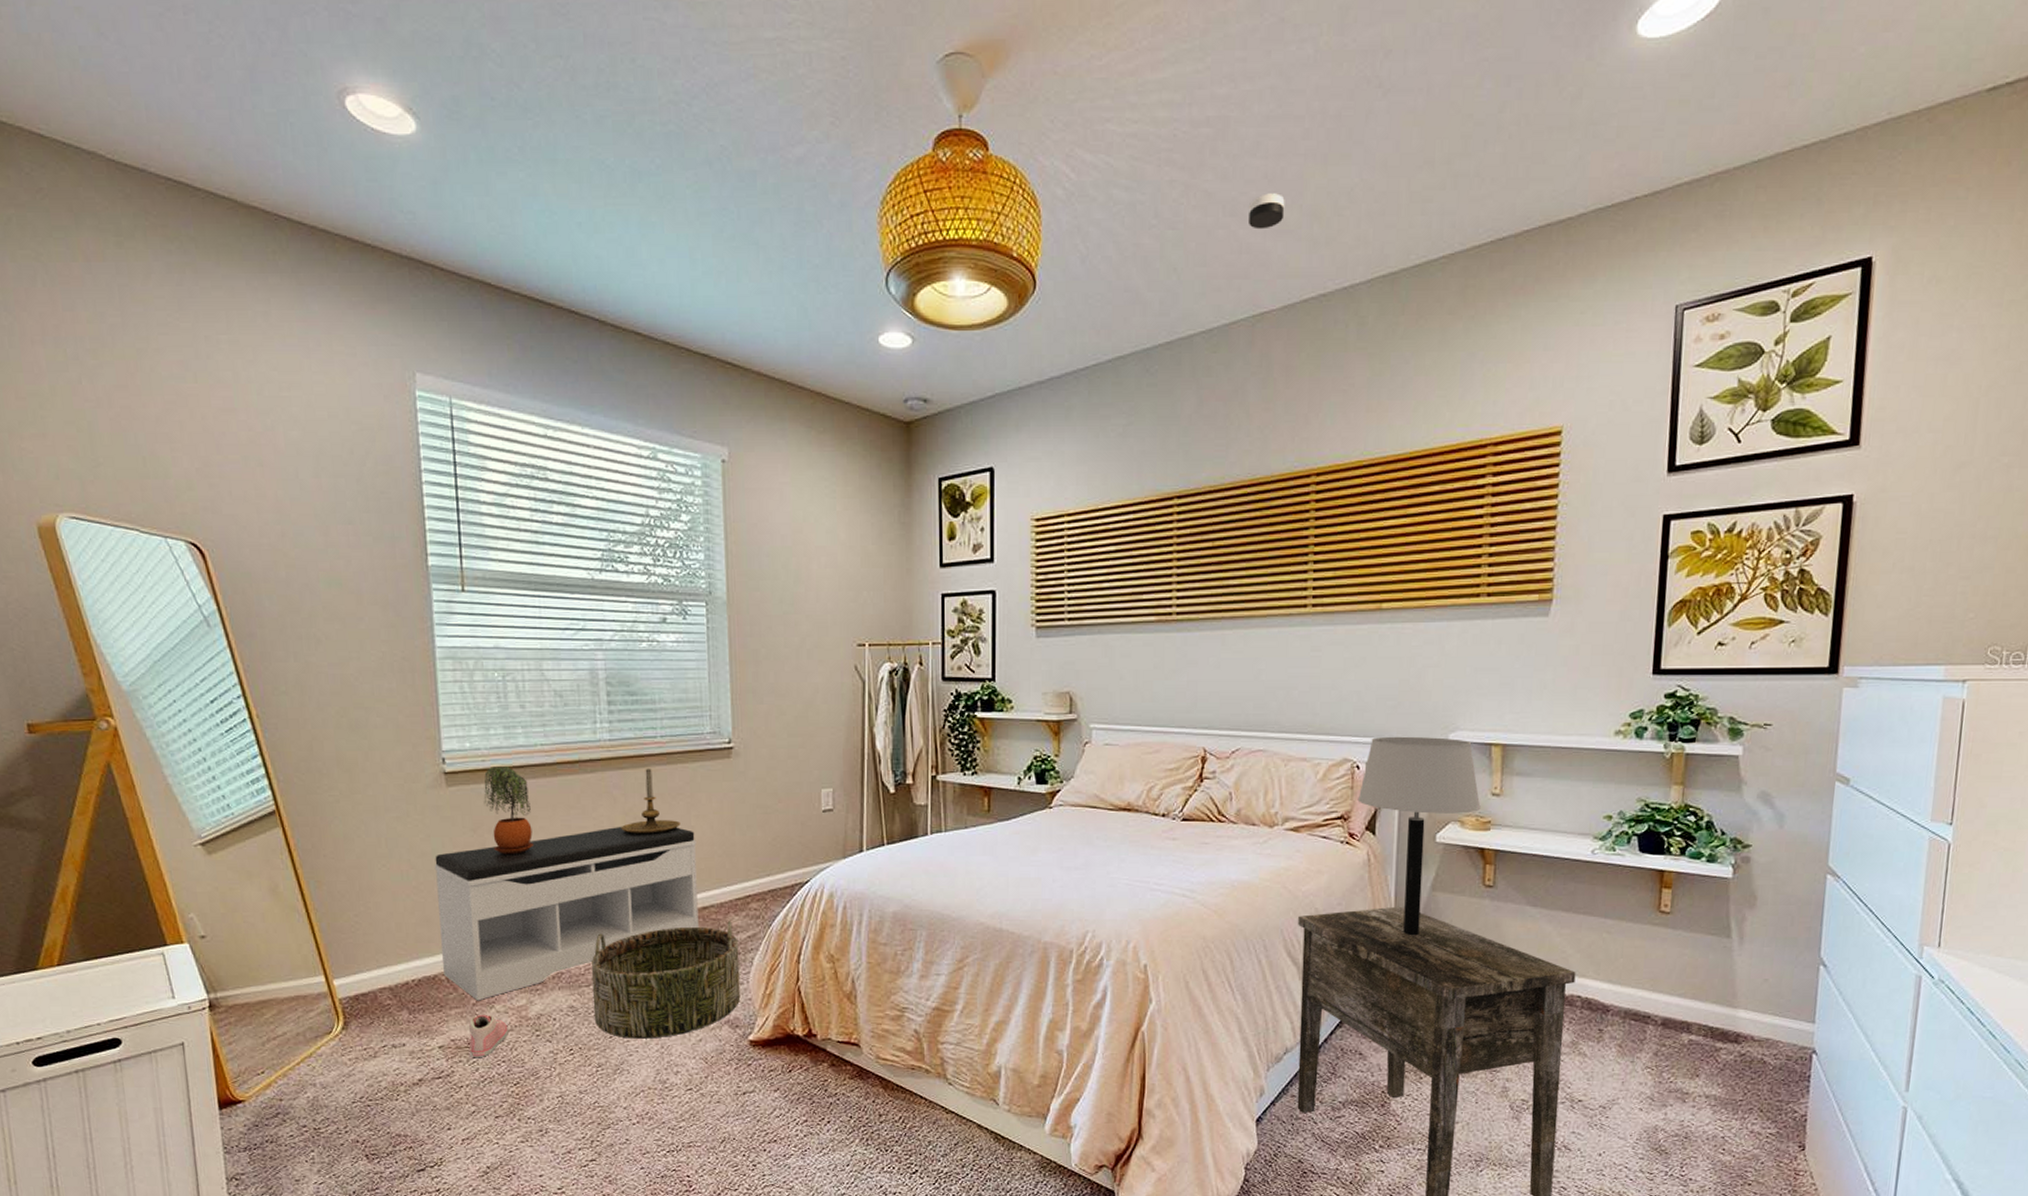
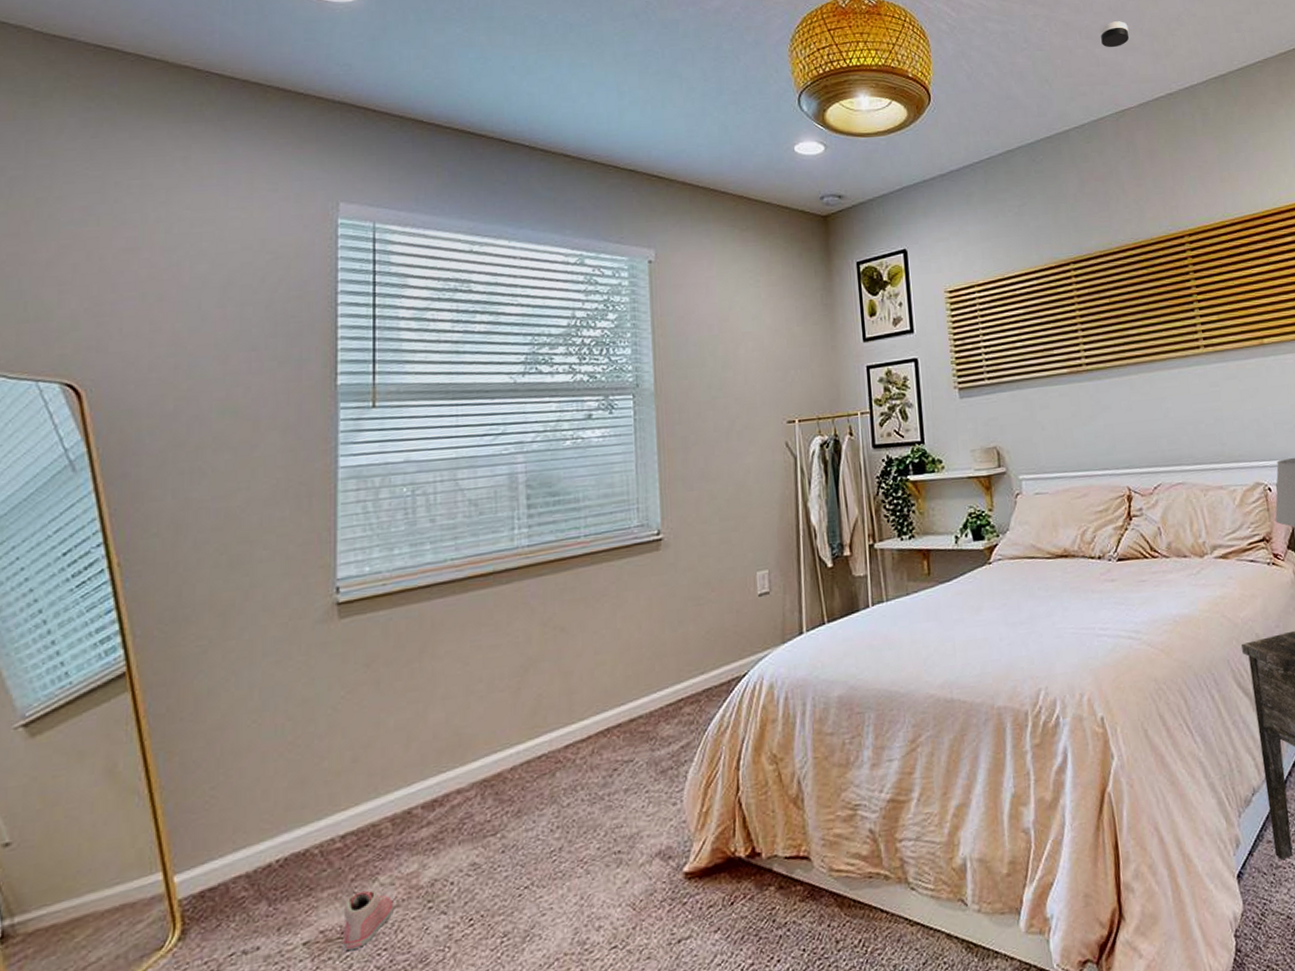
bench: present [434,826,699,1001] -> none [316,632,625,875]
potted plant: present [484,765,534,854] -> none [381,588,438,689]
basket: present [592,921,741,1039] -> none [499,731,674,894]
candle holder: present [621,769,681,834] -> none [538,571,605,647]

